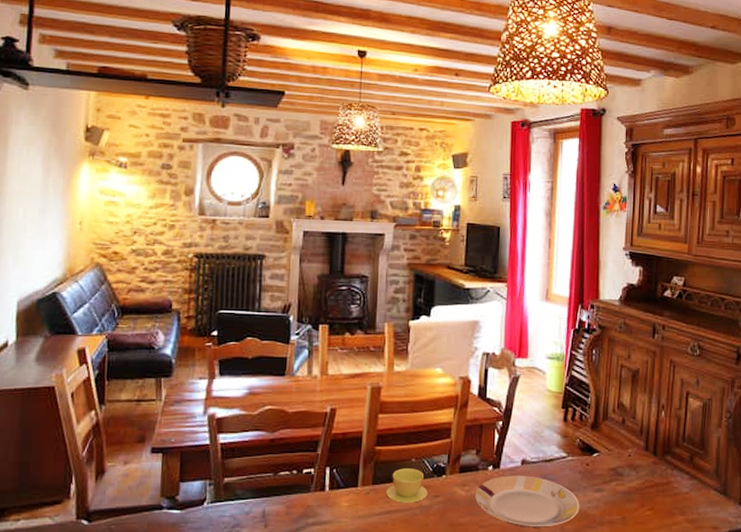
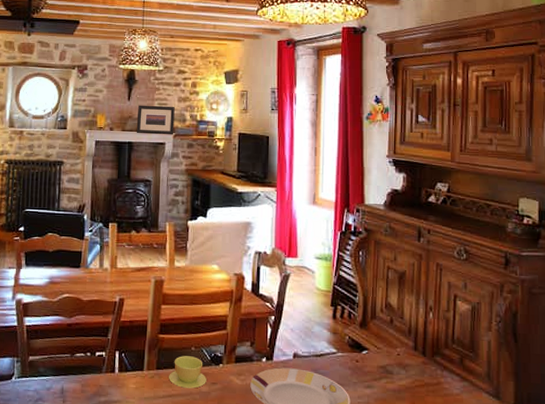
picture frame: none [351,190,396,225] -> present [136,105,175,135]

